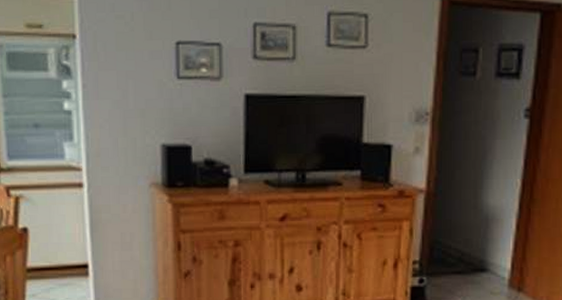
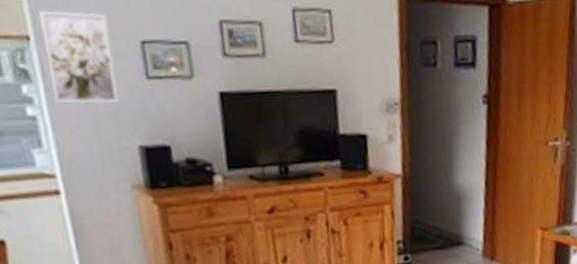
wall art: none [86,10,148,102] -> present [38,10,119,104]

